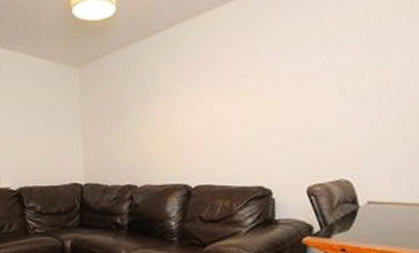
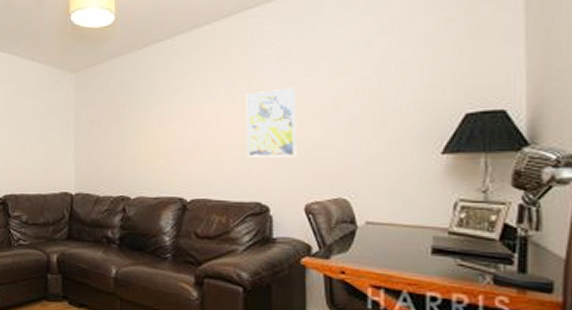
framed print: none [249,71,300,143] -> present [246,88,297,157]

